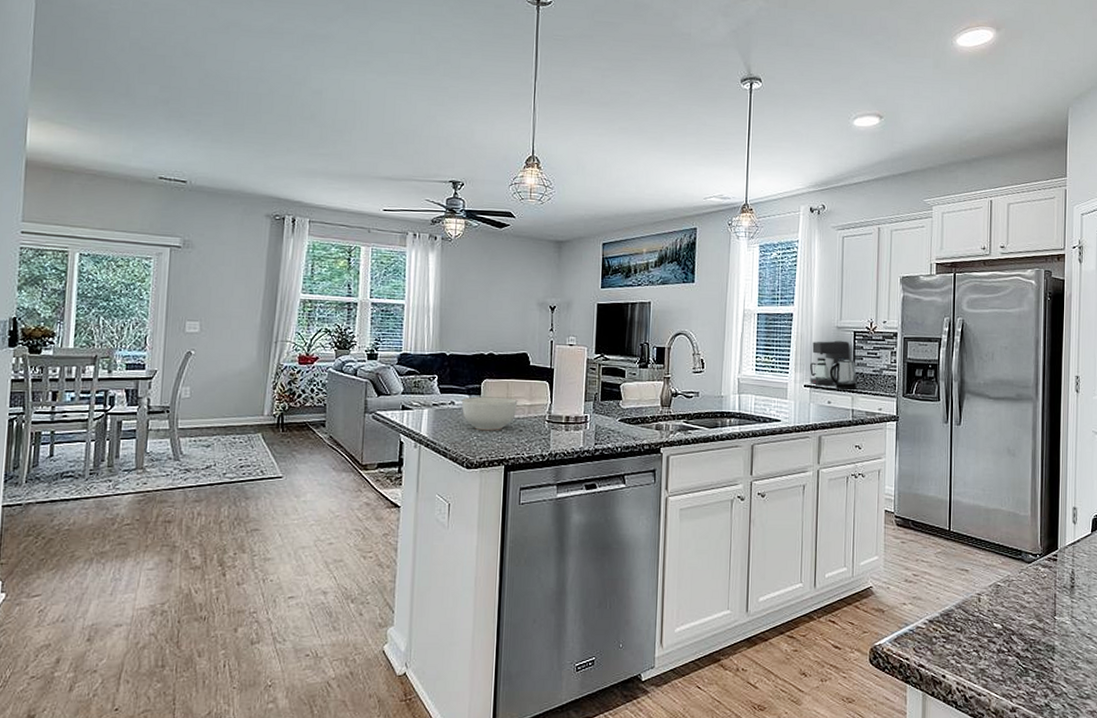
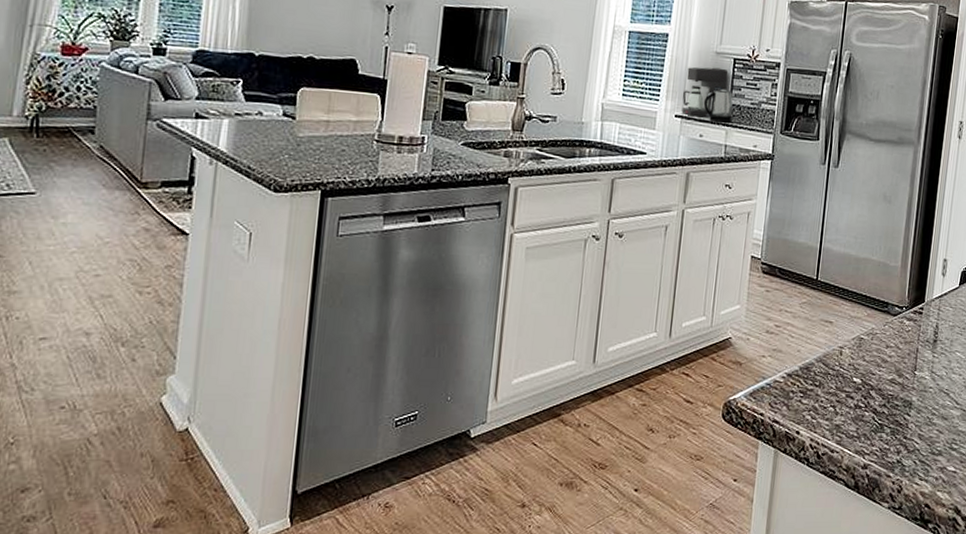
bowl: present [461,396,518,431] -> none [271,107,342,150]

